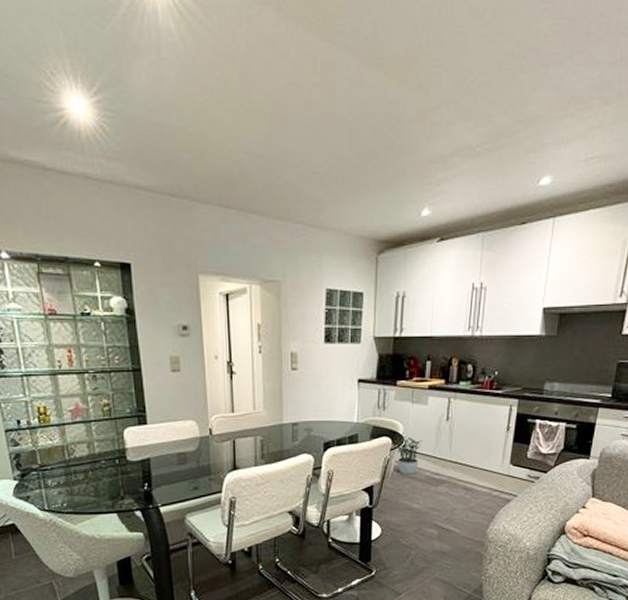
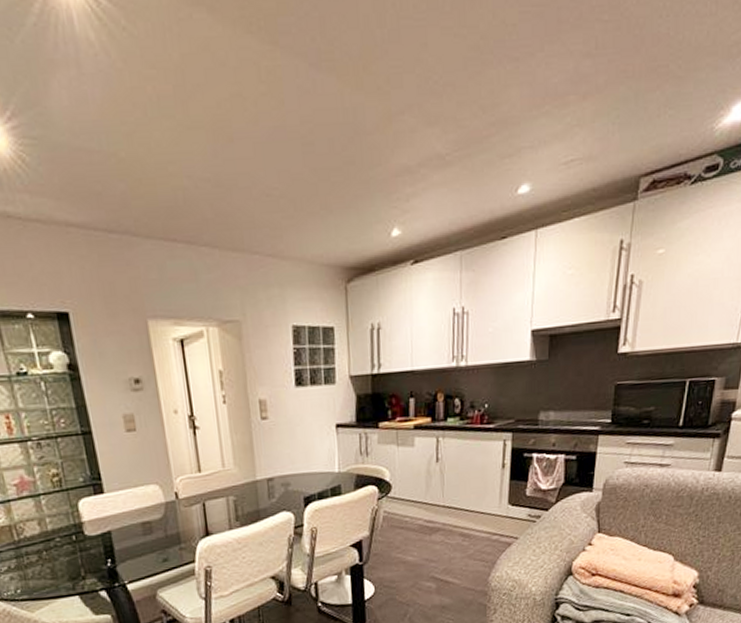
potted plant: present [398,436,423,475] -> none [386,483,413,526]

